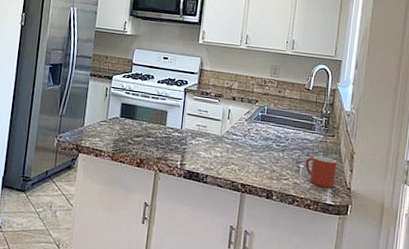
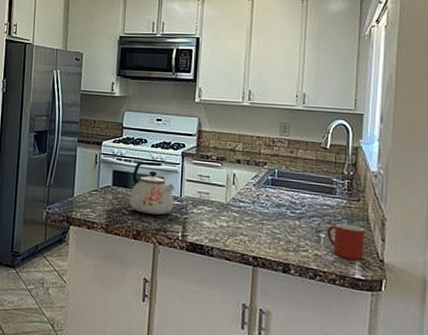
kettle: none [134,96,176,145] -> present [129,161,174,215]

